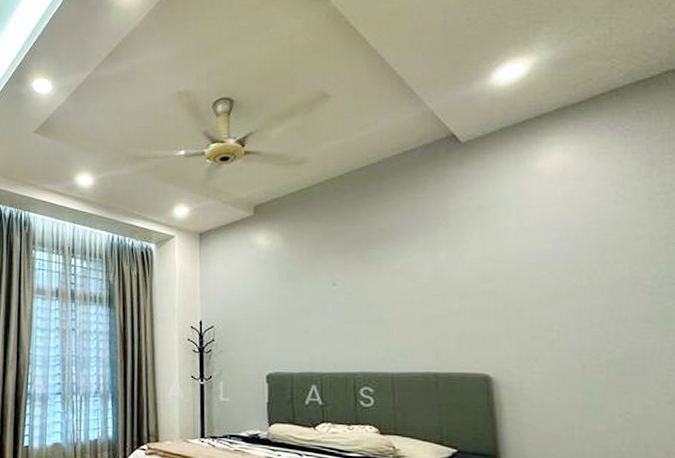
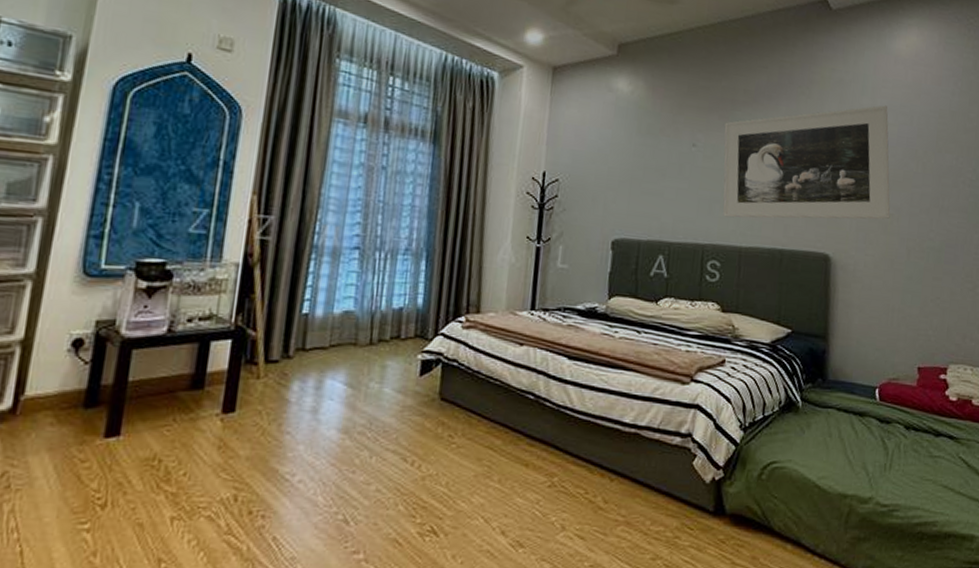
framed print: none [362,224,556,347] -> present [723,105,890,220]

